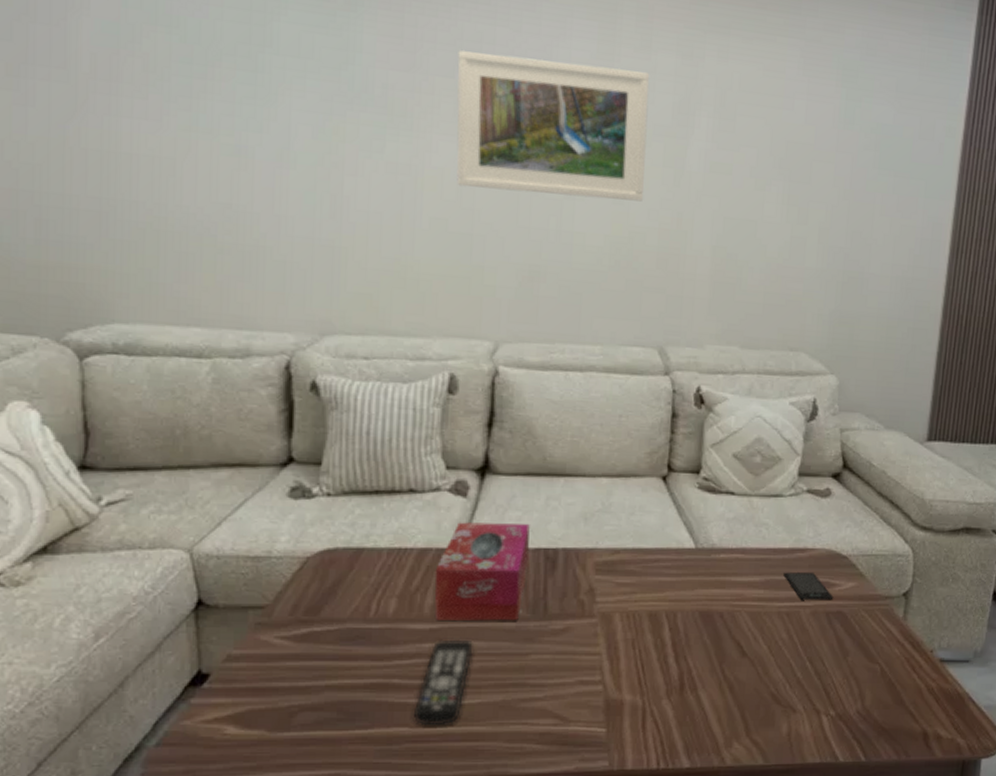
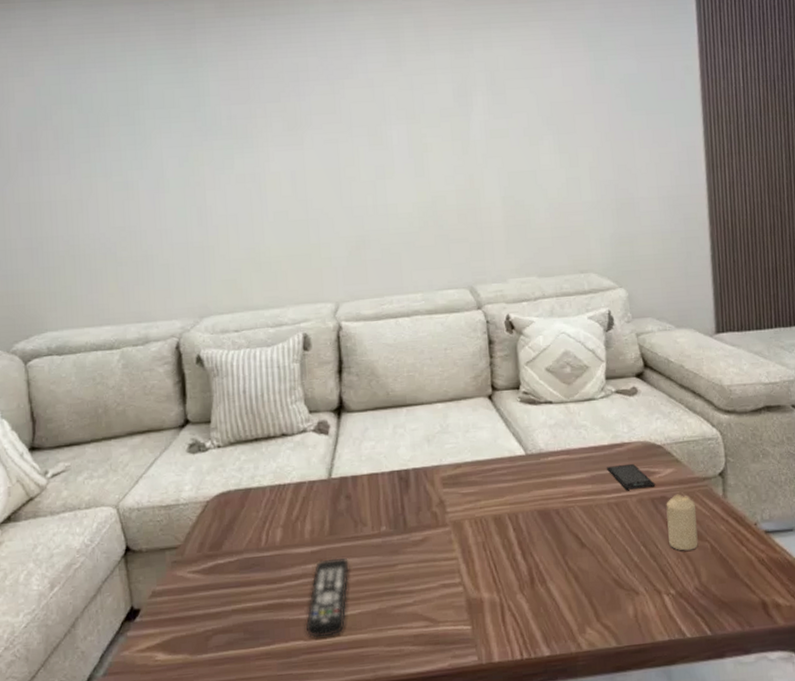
tissue box: present [434,522,530,621] -> none [310,451,387,543]
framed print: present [456,50,650,202] -> none [281,70,440,184]
candle: none [837,610,873,671] -> present [666,494,698,551]

